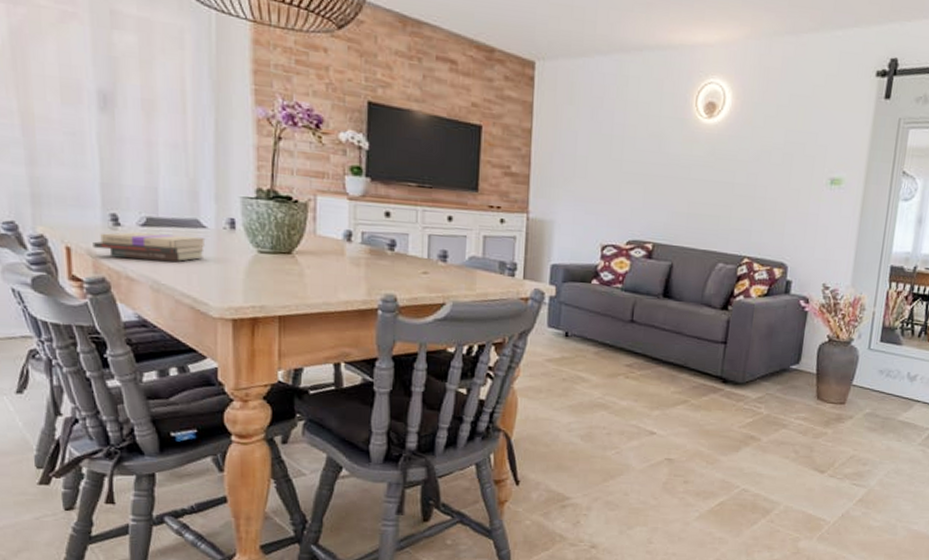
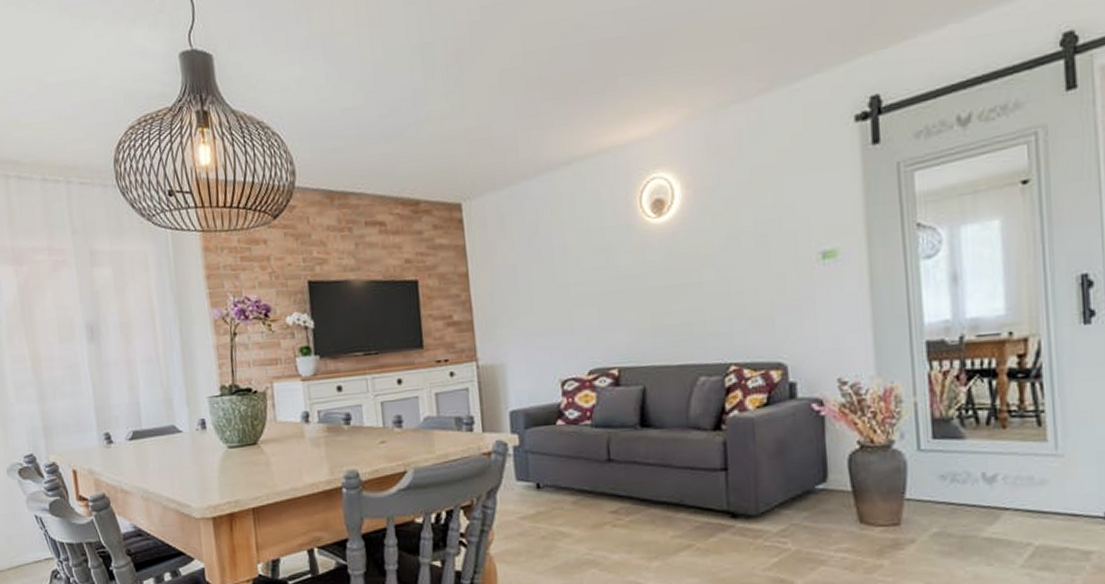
books: present [92,232,206,262] -> none [93,442,182,474]

